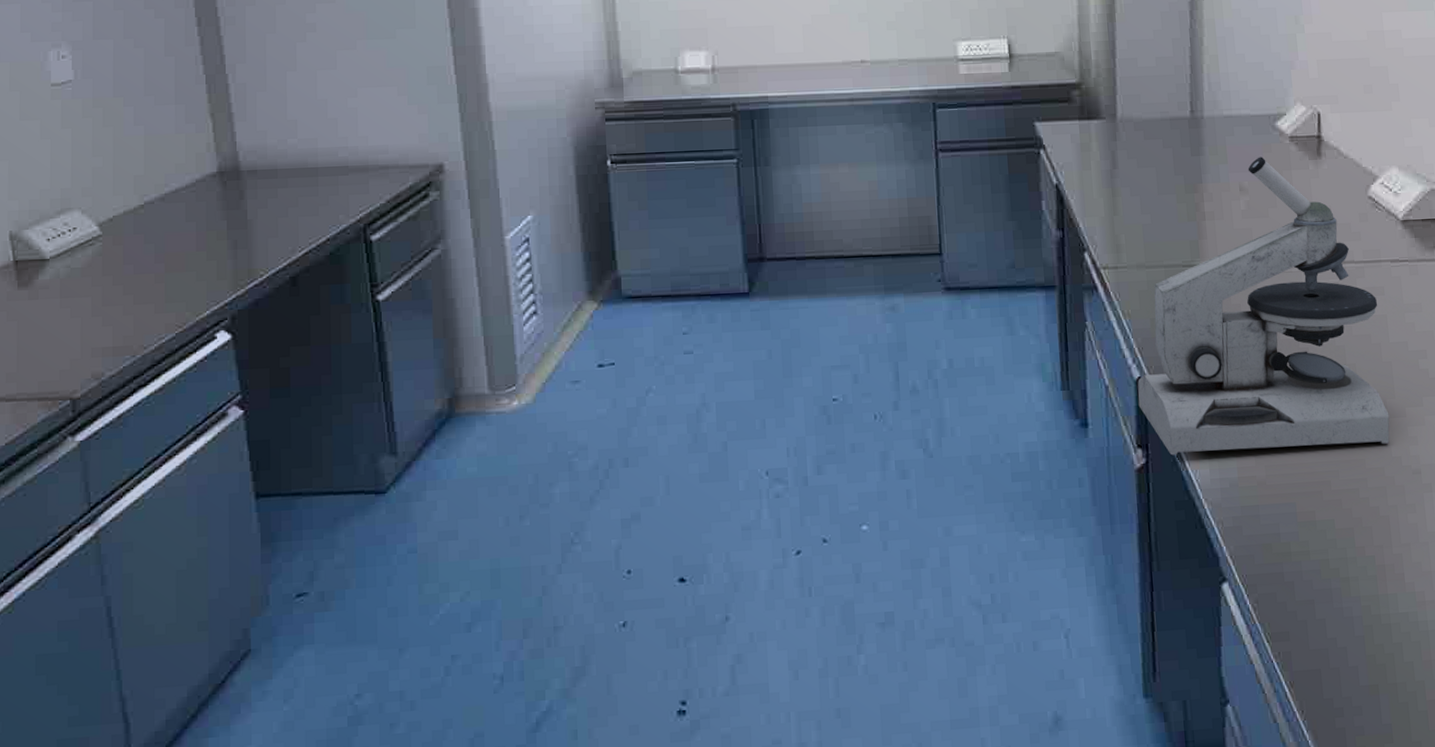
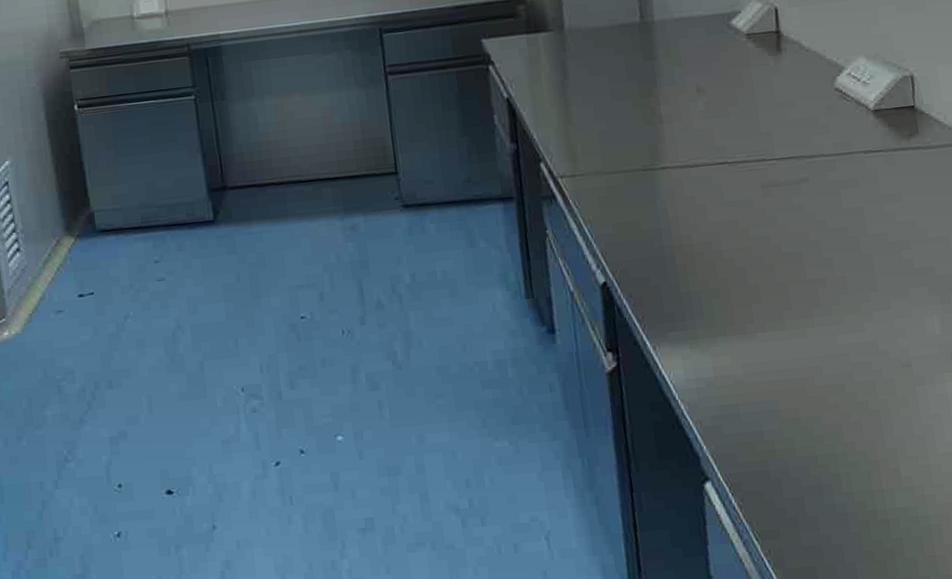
microscope: present [1137,157,1390,456] -> none [603,56,875,358]

